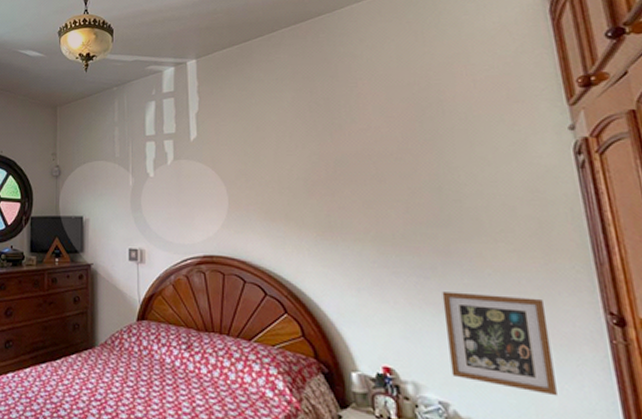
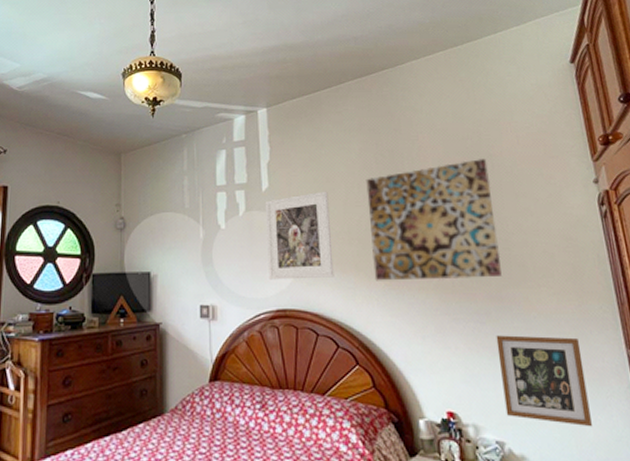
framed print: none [193,140,263,227] -> present [264,191,334,280]
wall art: none [299,105,451,232] -> present [366,159,502,281]

